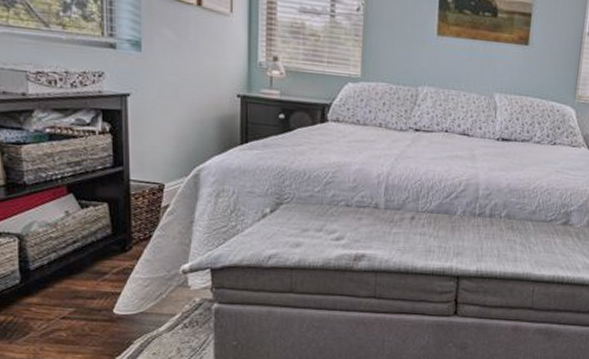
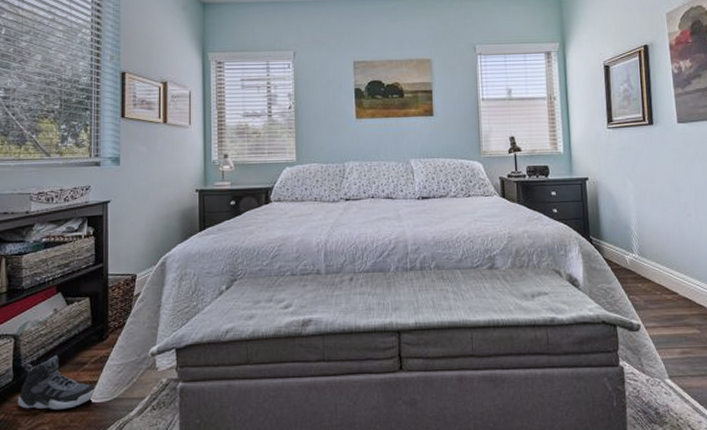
sneaker: none [27,261,122,318] -> present [17,355,98,409]

